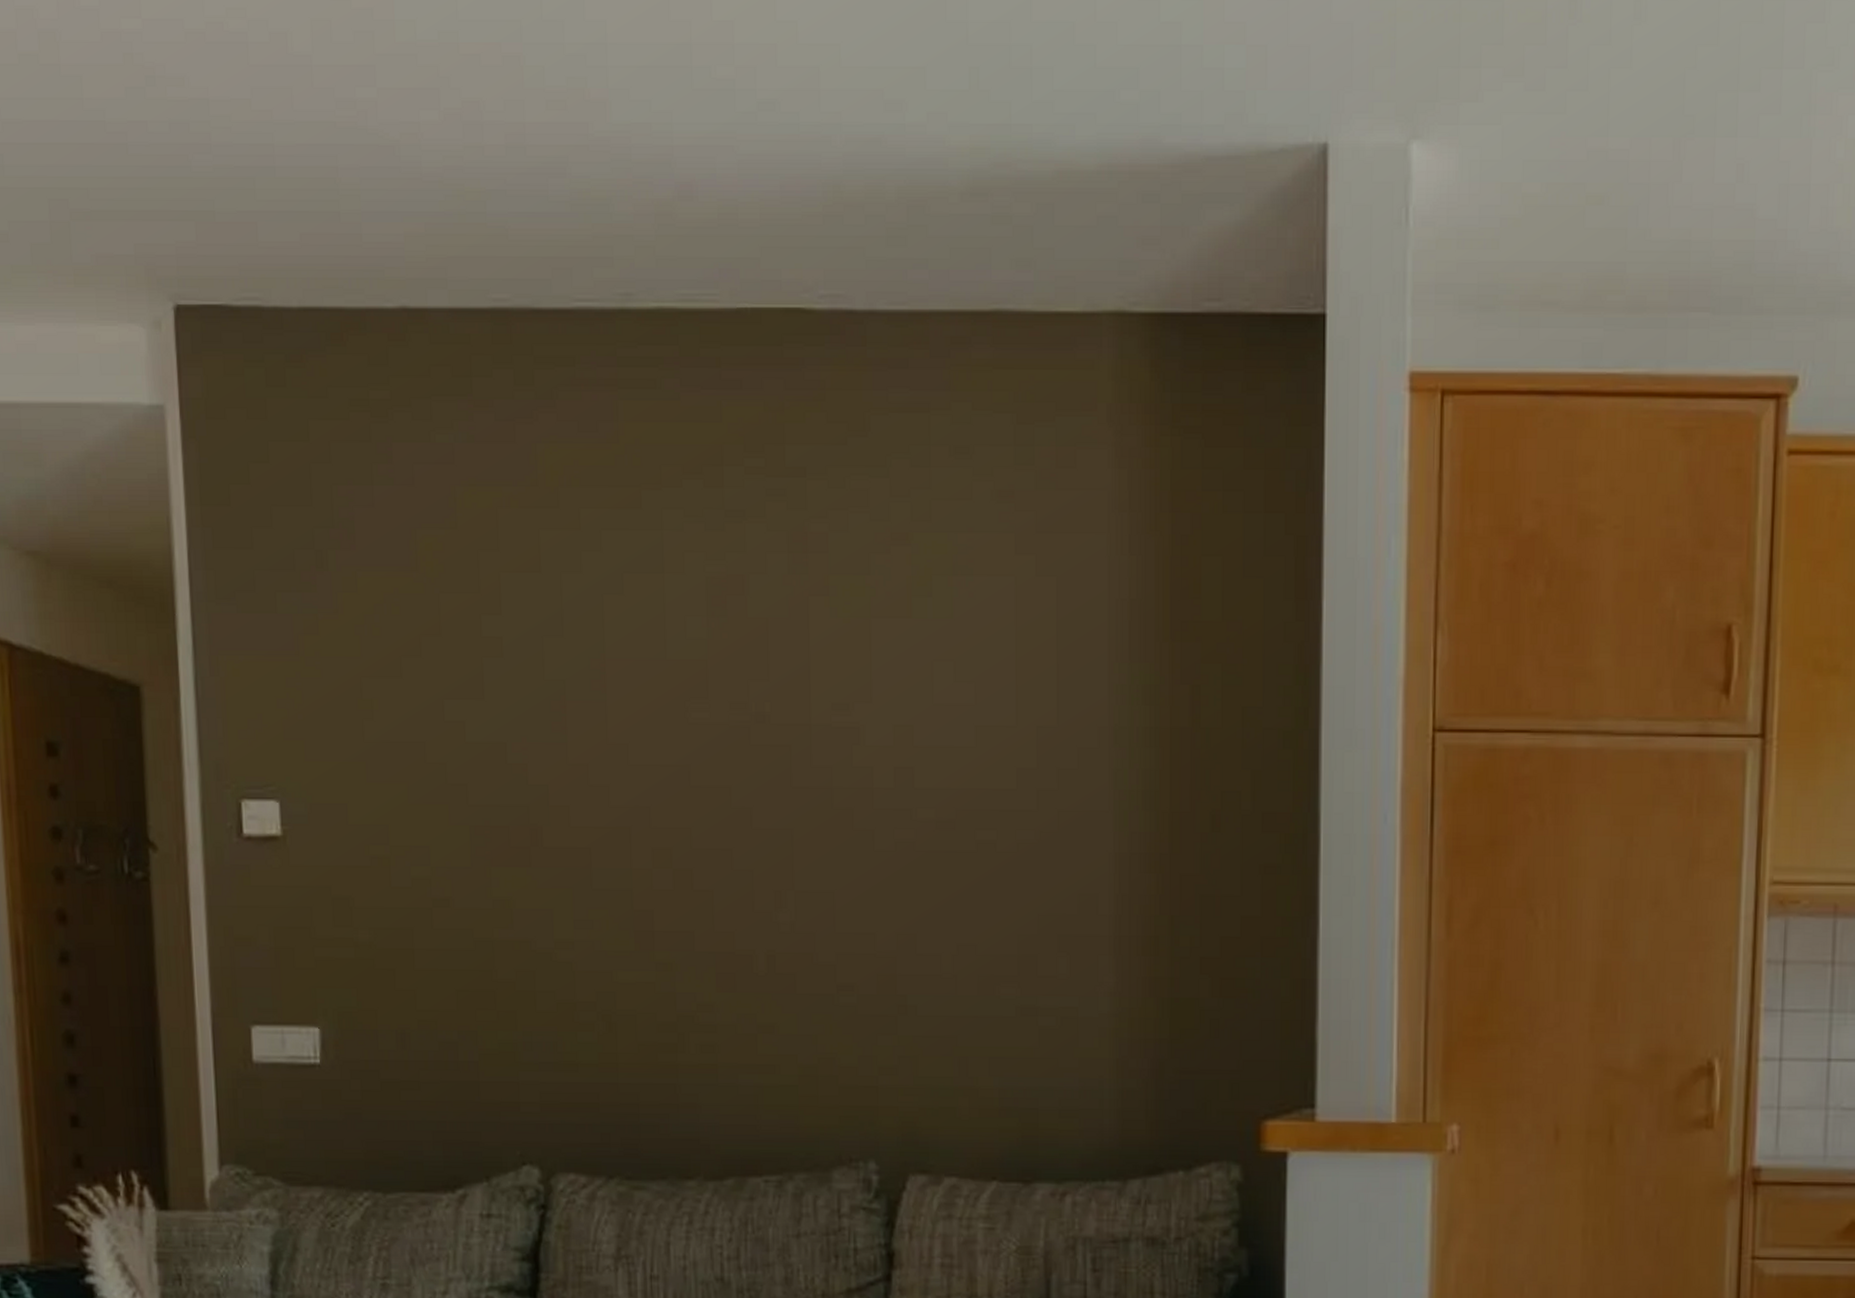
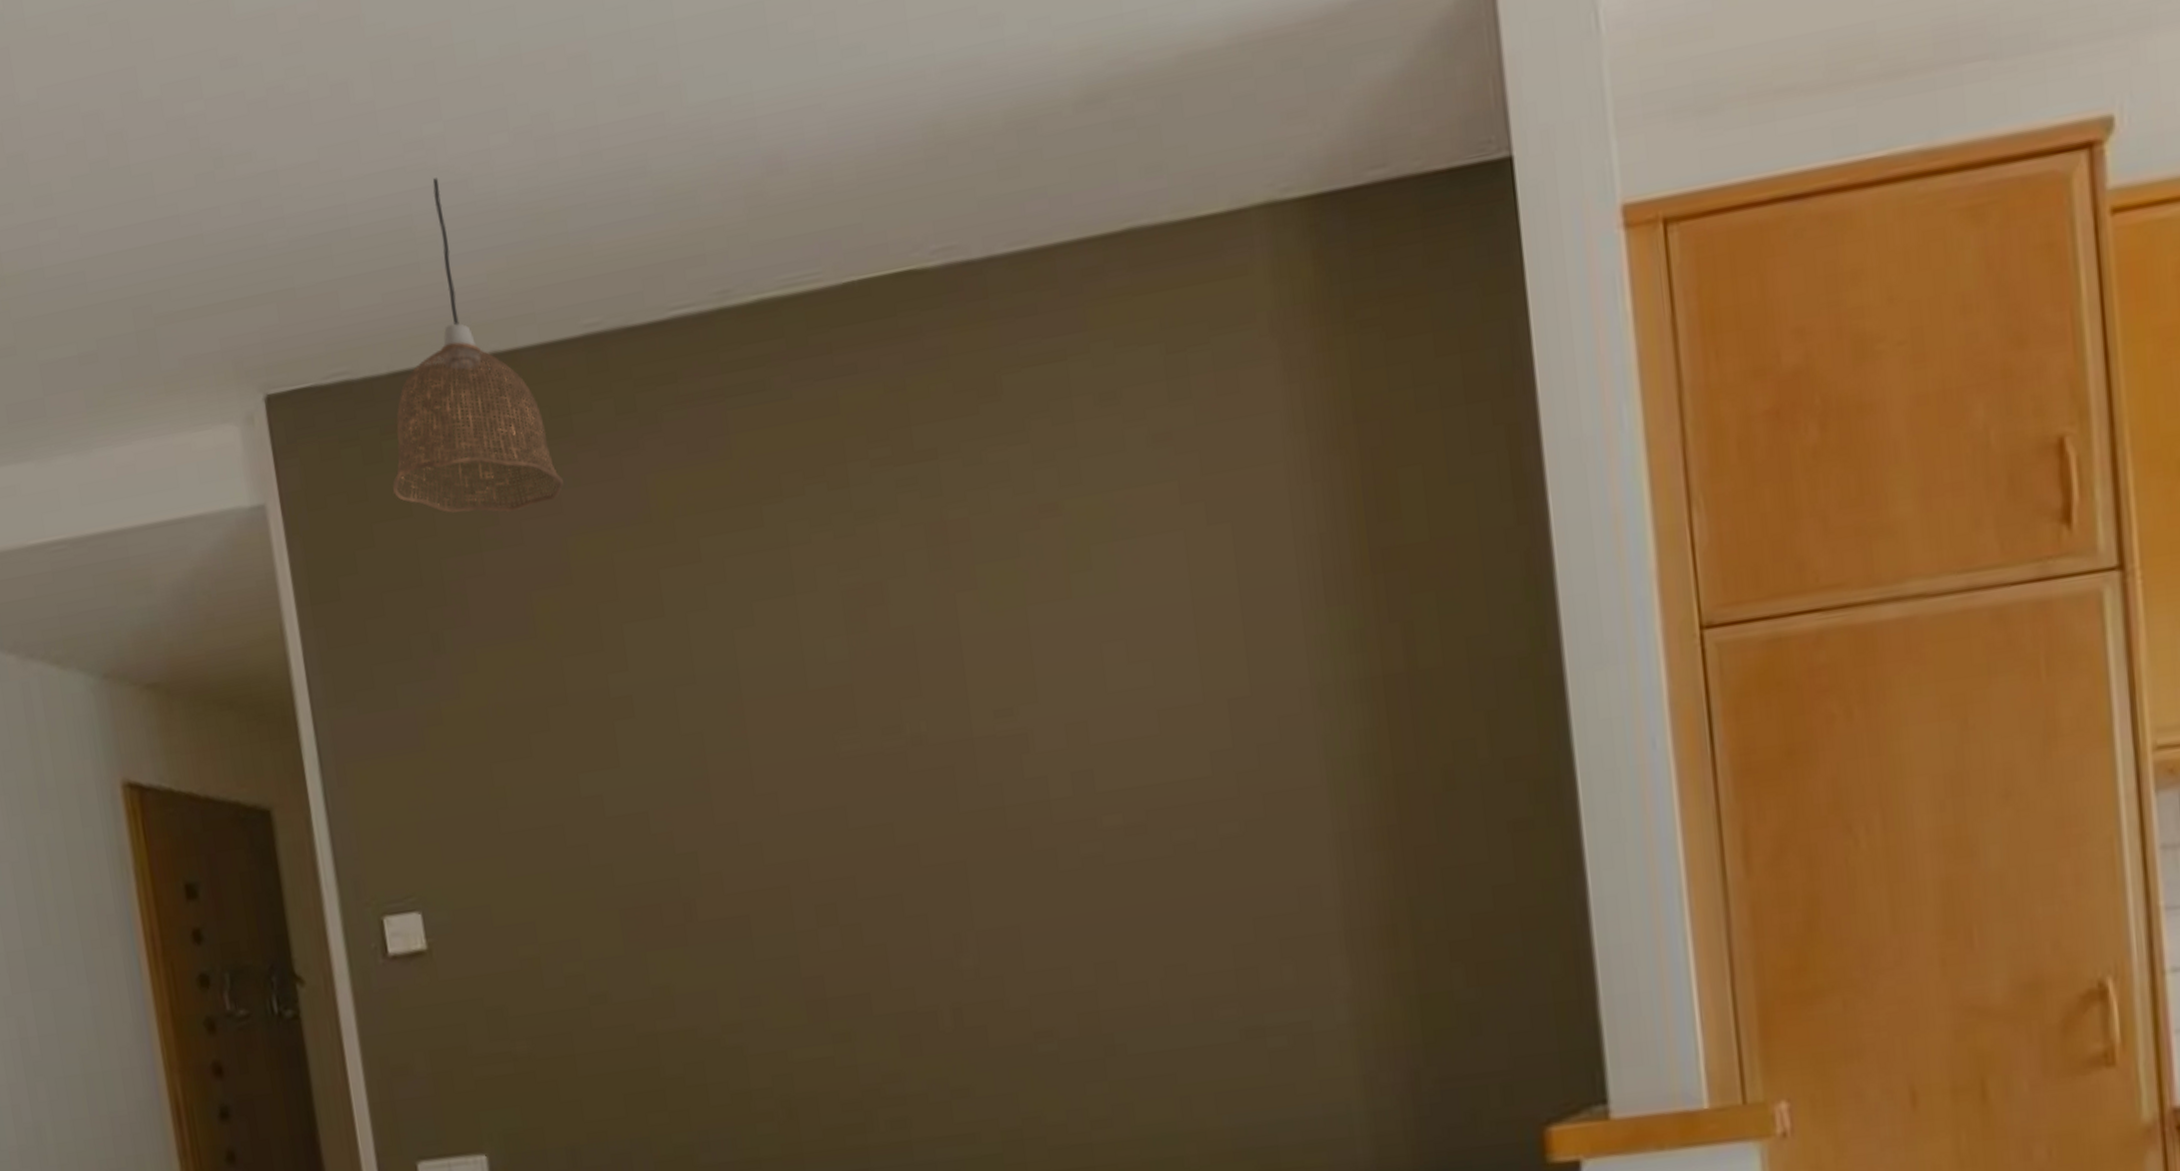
pendant lamp: none [293,138,458,455] -> present [393,178,564,513]

